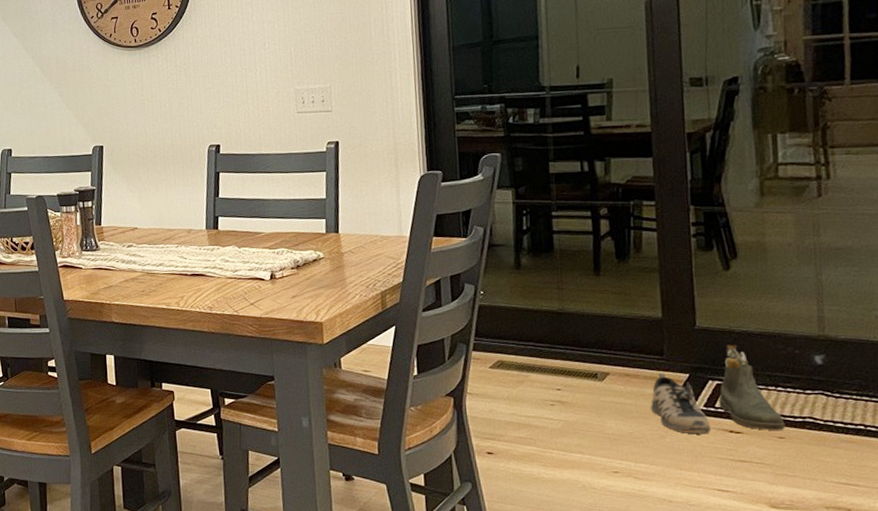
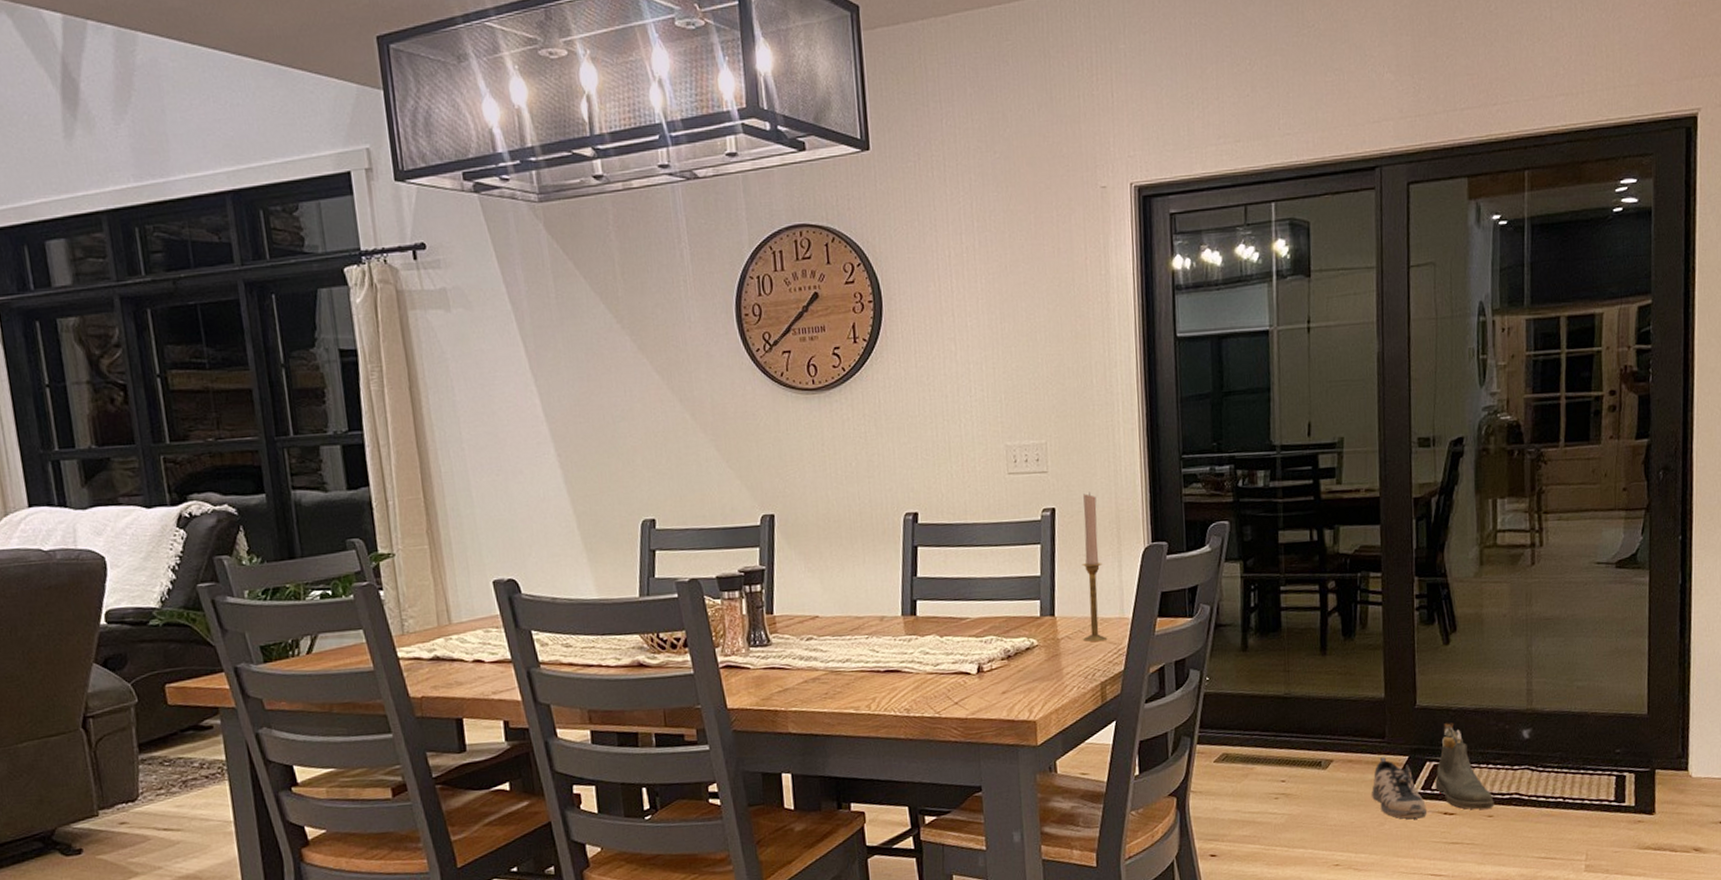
candlestick: none [363,128,387,257] -> present [1082,492,1108,642]

